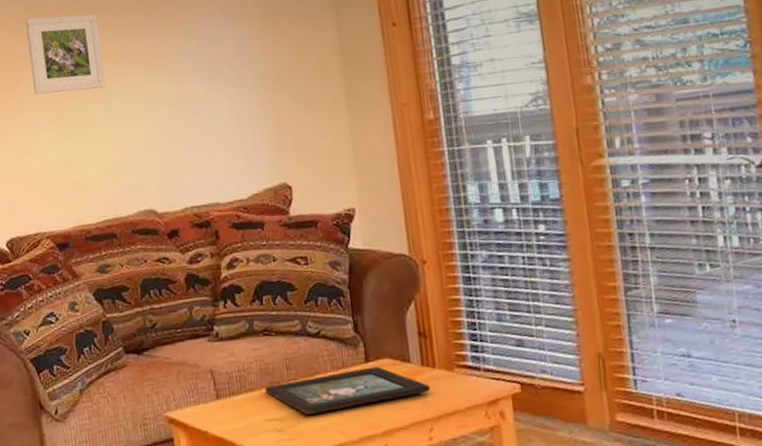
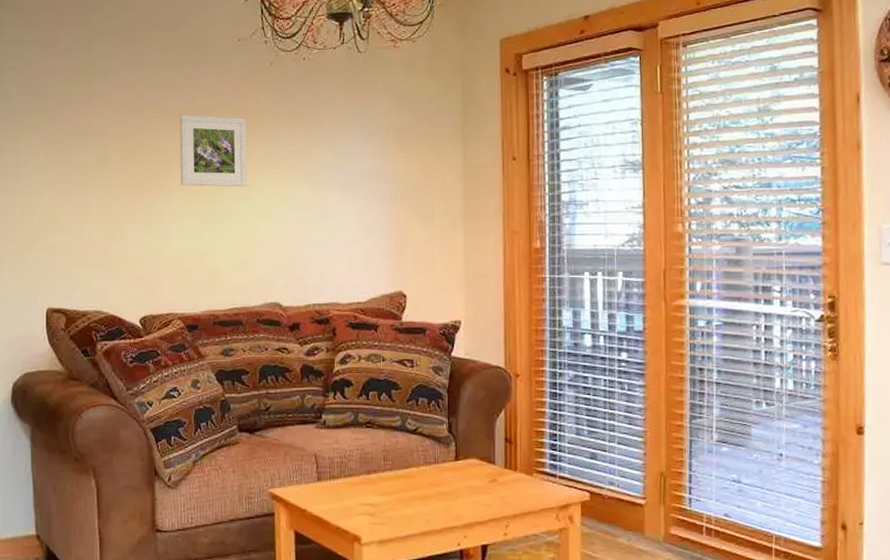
decorative tray: present [264,366,431,415] -> none [362,465,510,503]

